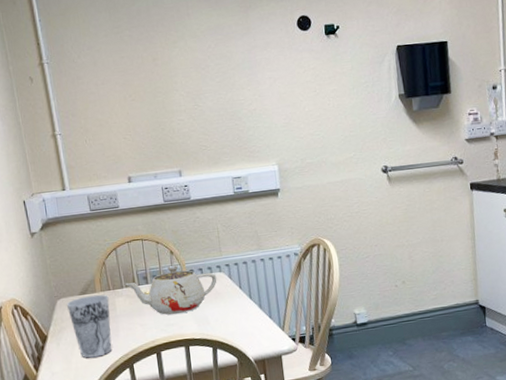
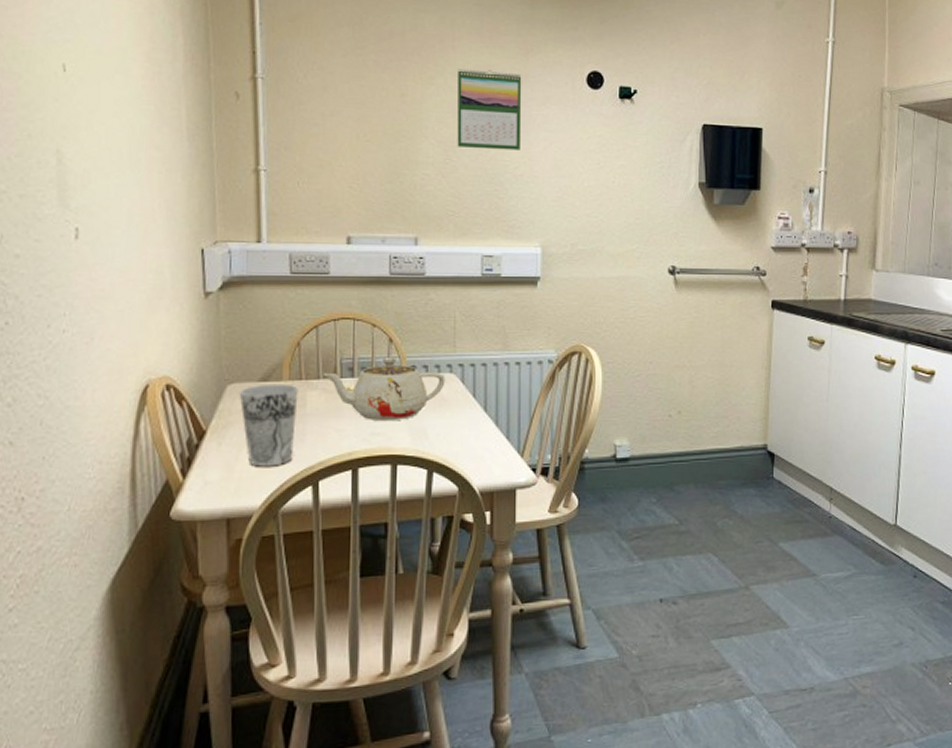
calendar: none [194,28,251,95] -> present [457,69,522,151]

